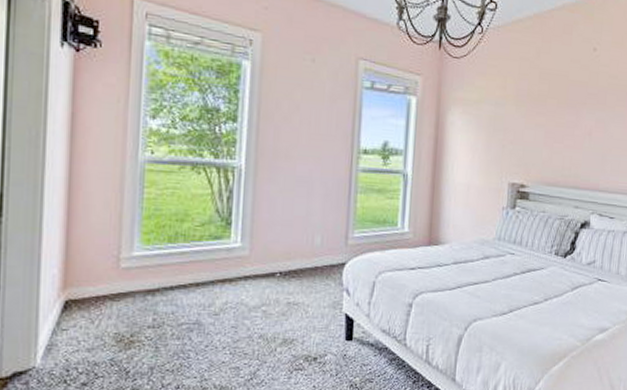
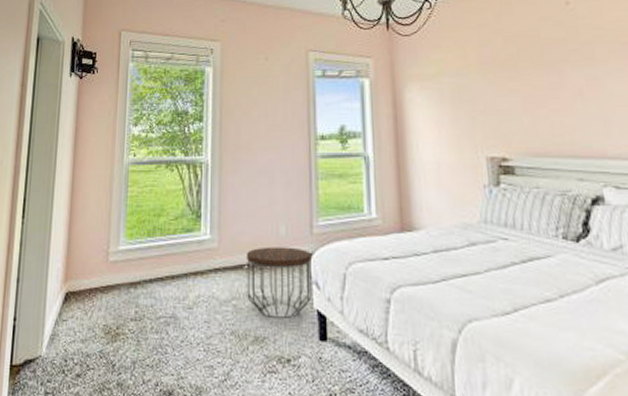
side table: none [277,256,344,323] -> present [246,246,312,320]

